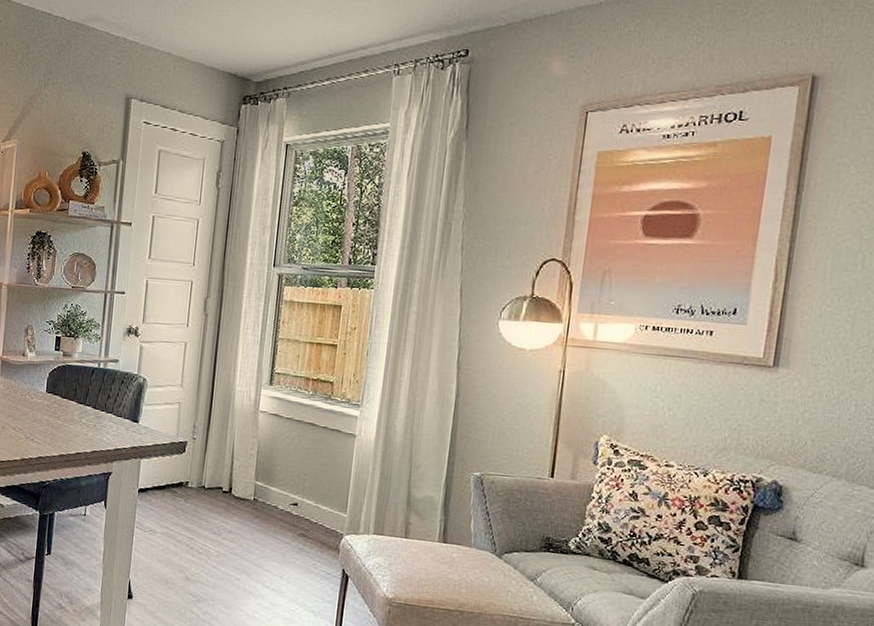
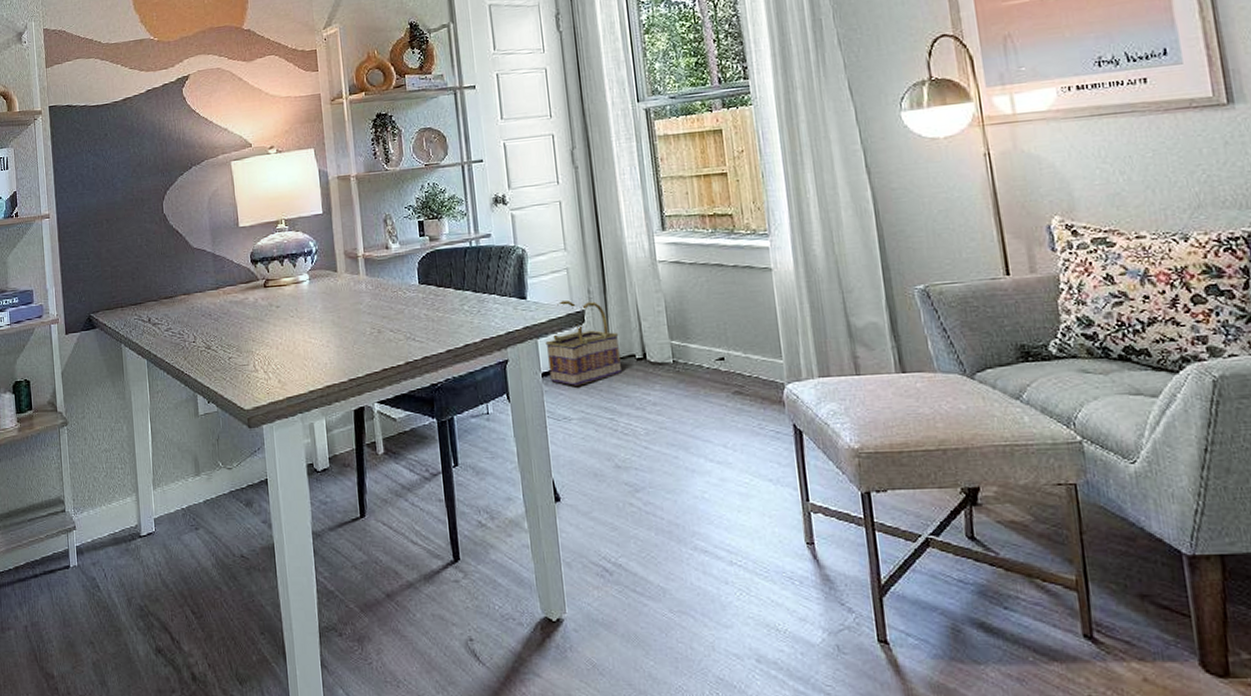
basket: none [145,430,212,506] -> present [545,300,621,386]

